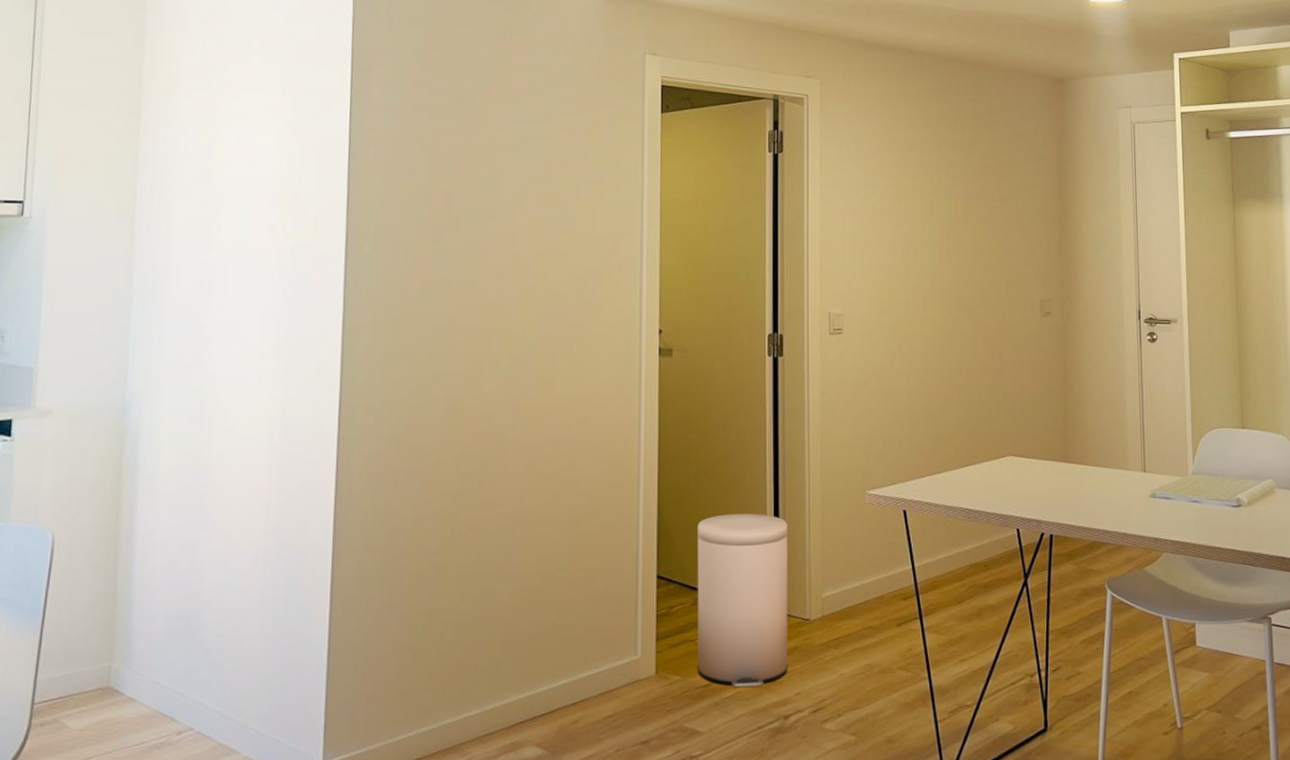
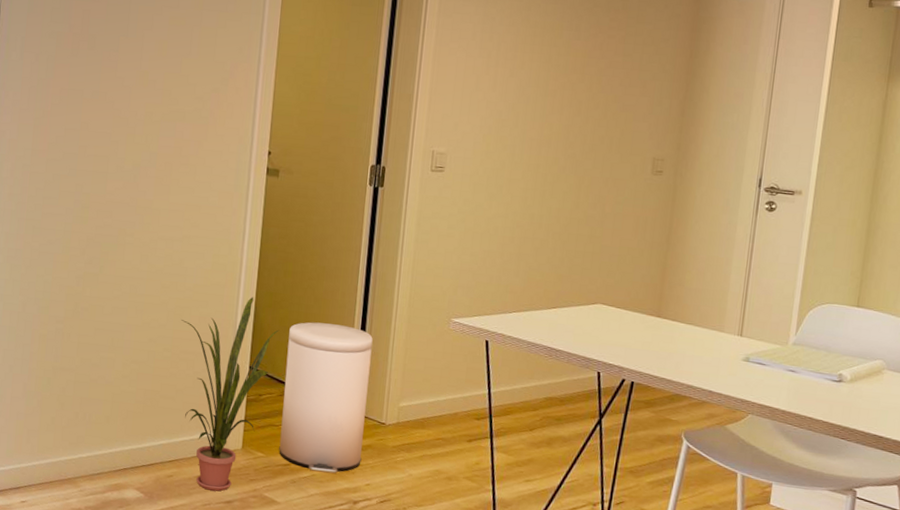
house plant: none [576,494,686,732] -> present [181,297,279,492]

